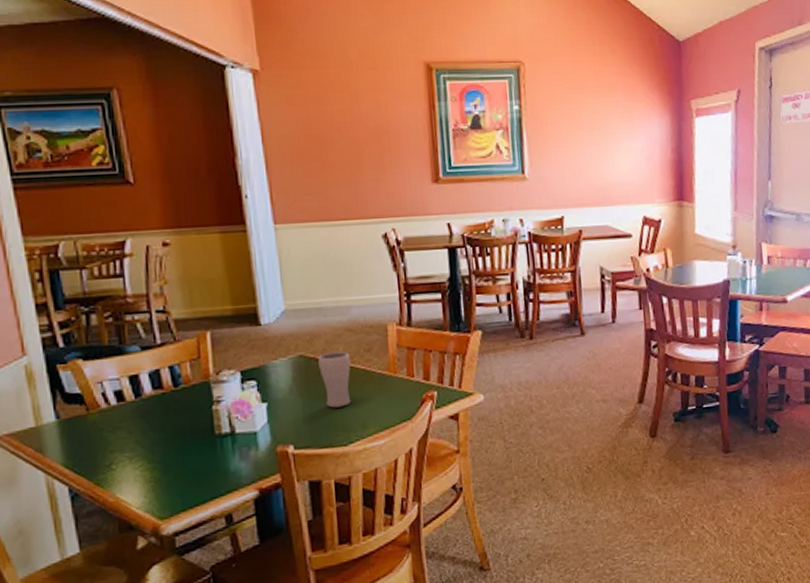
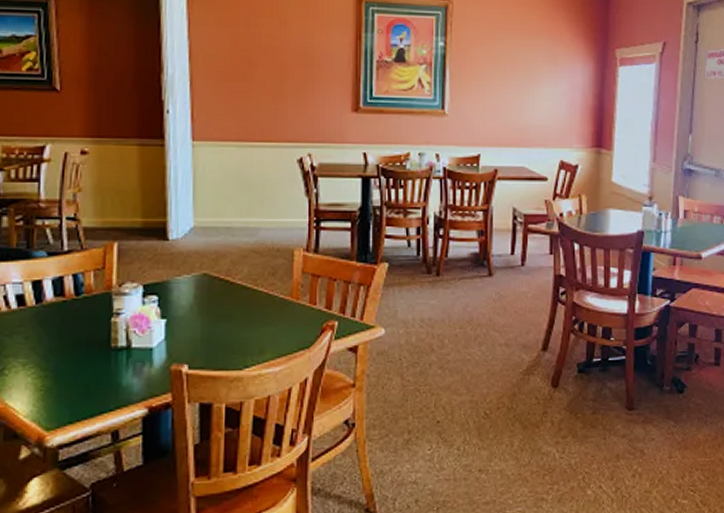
drinking glass: present [318,351,351,408] -> none [222,272,254,330]

